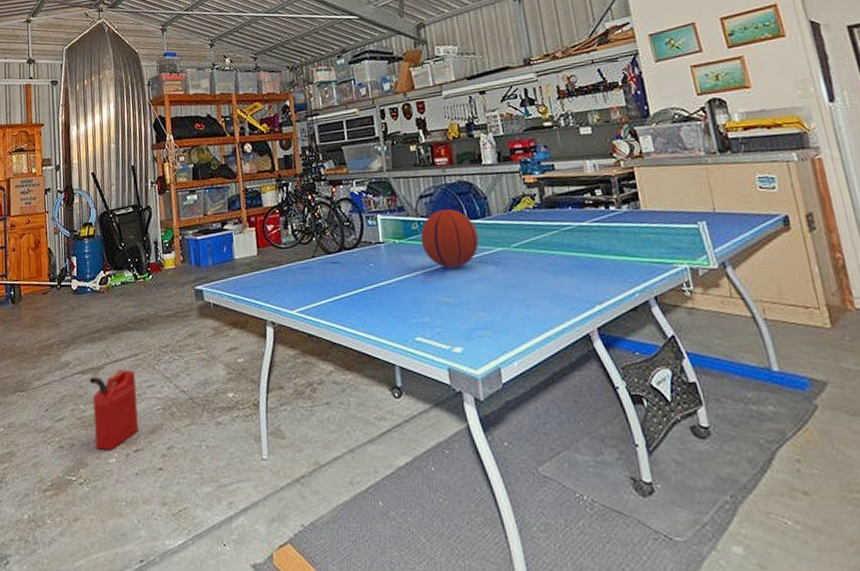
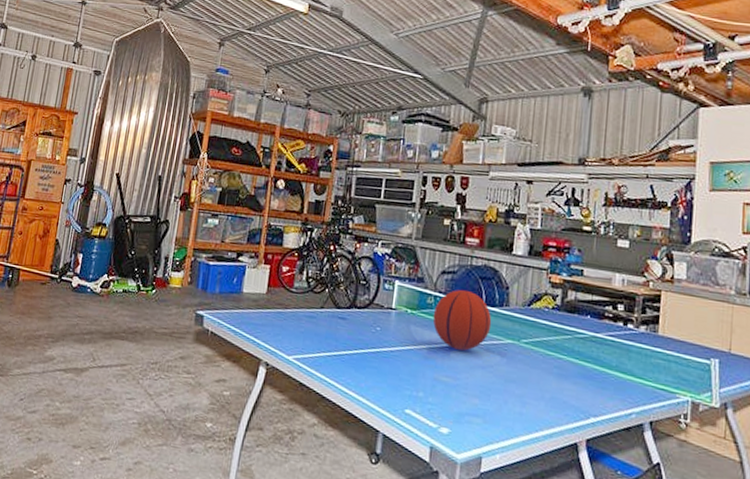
fuel can: present [89,369,140,451] -> none [62,376,118,453]

